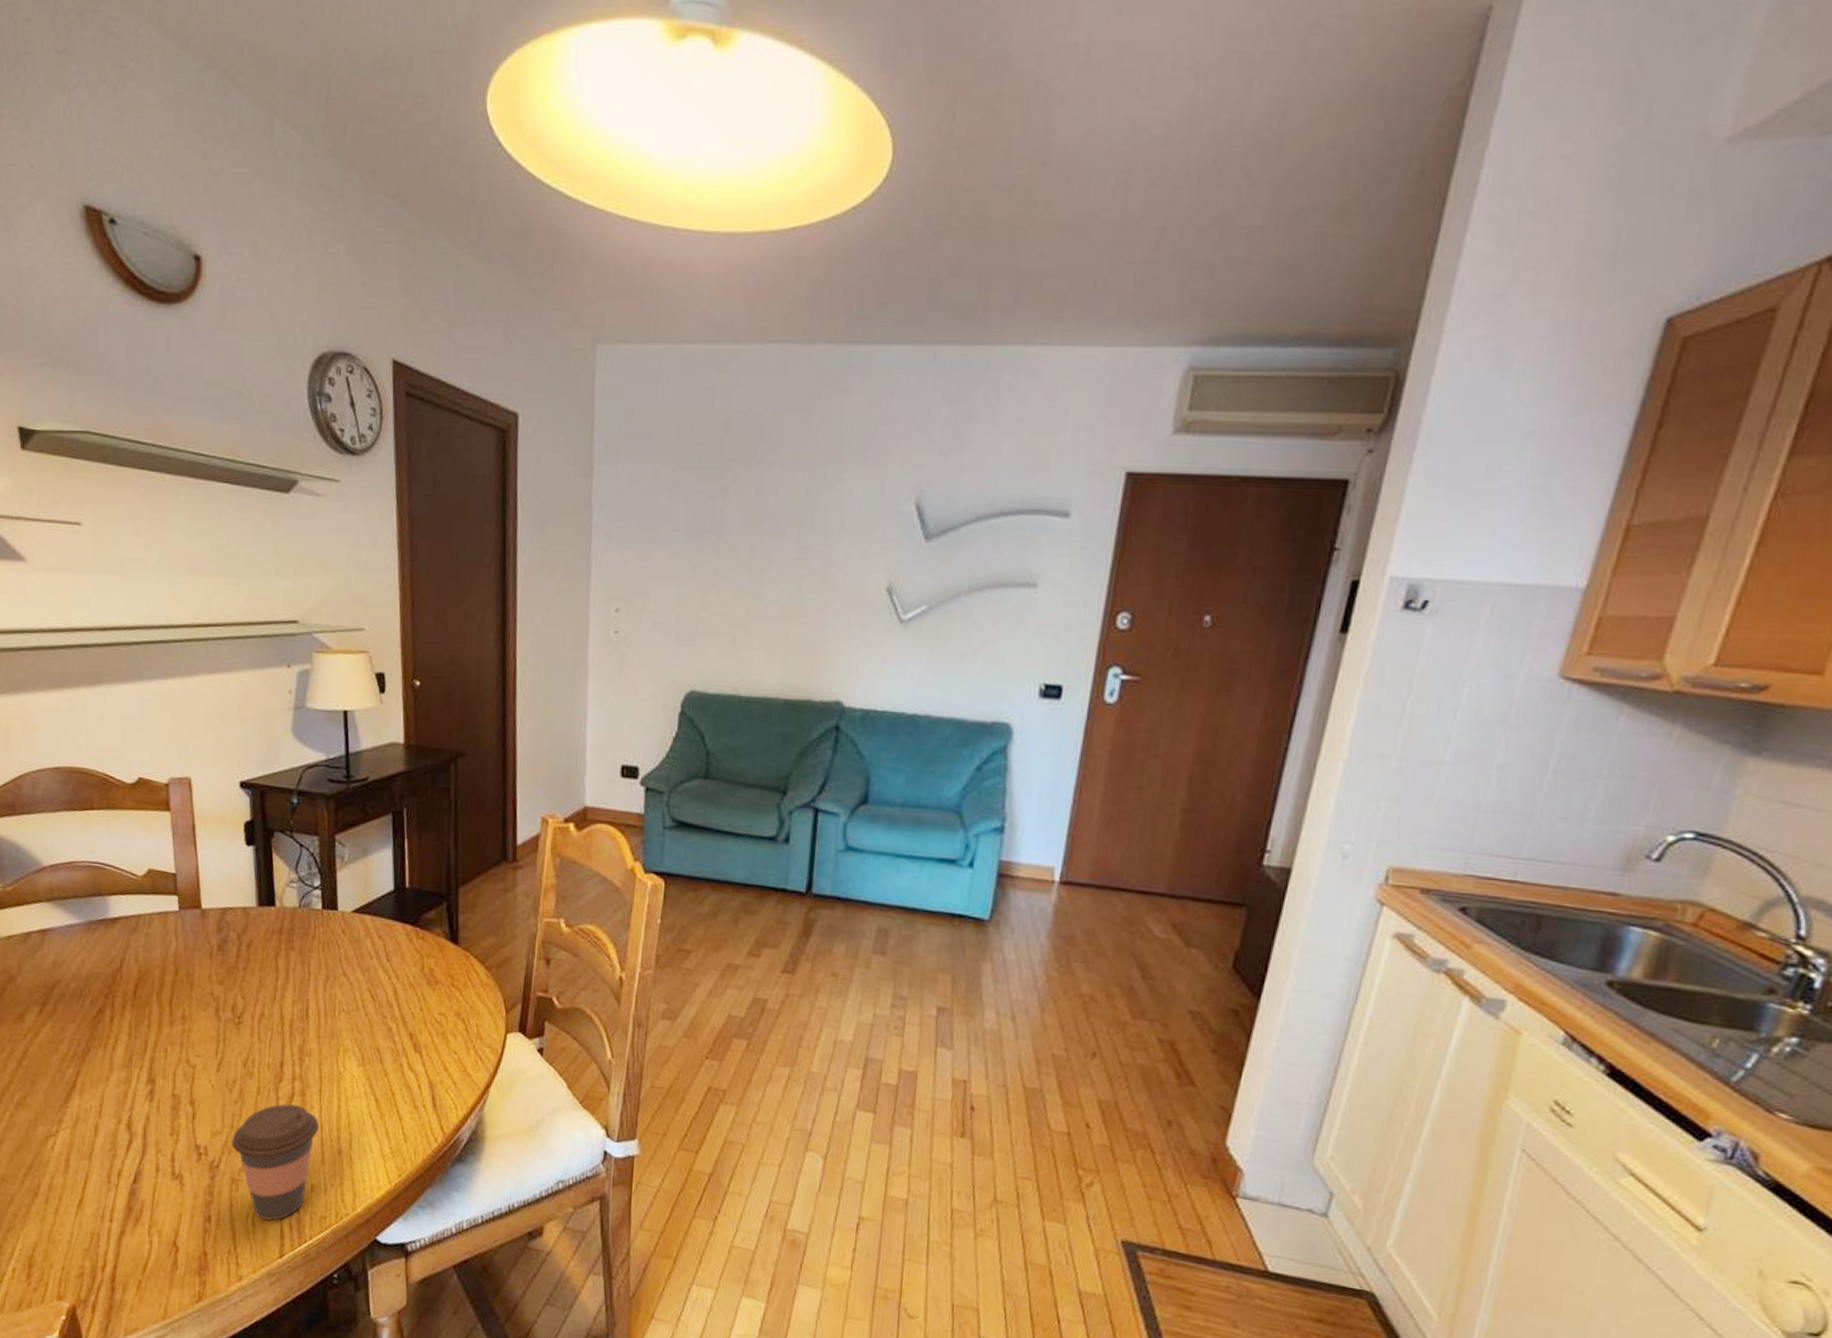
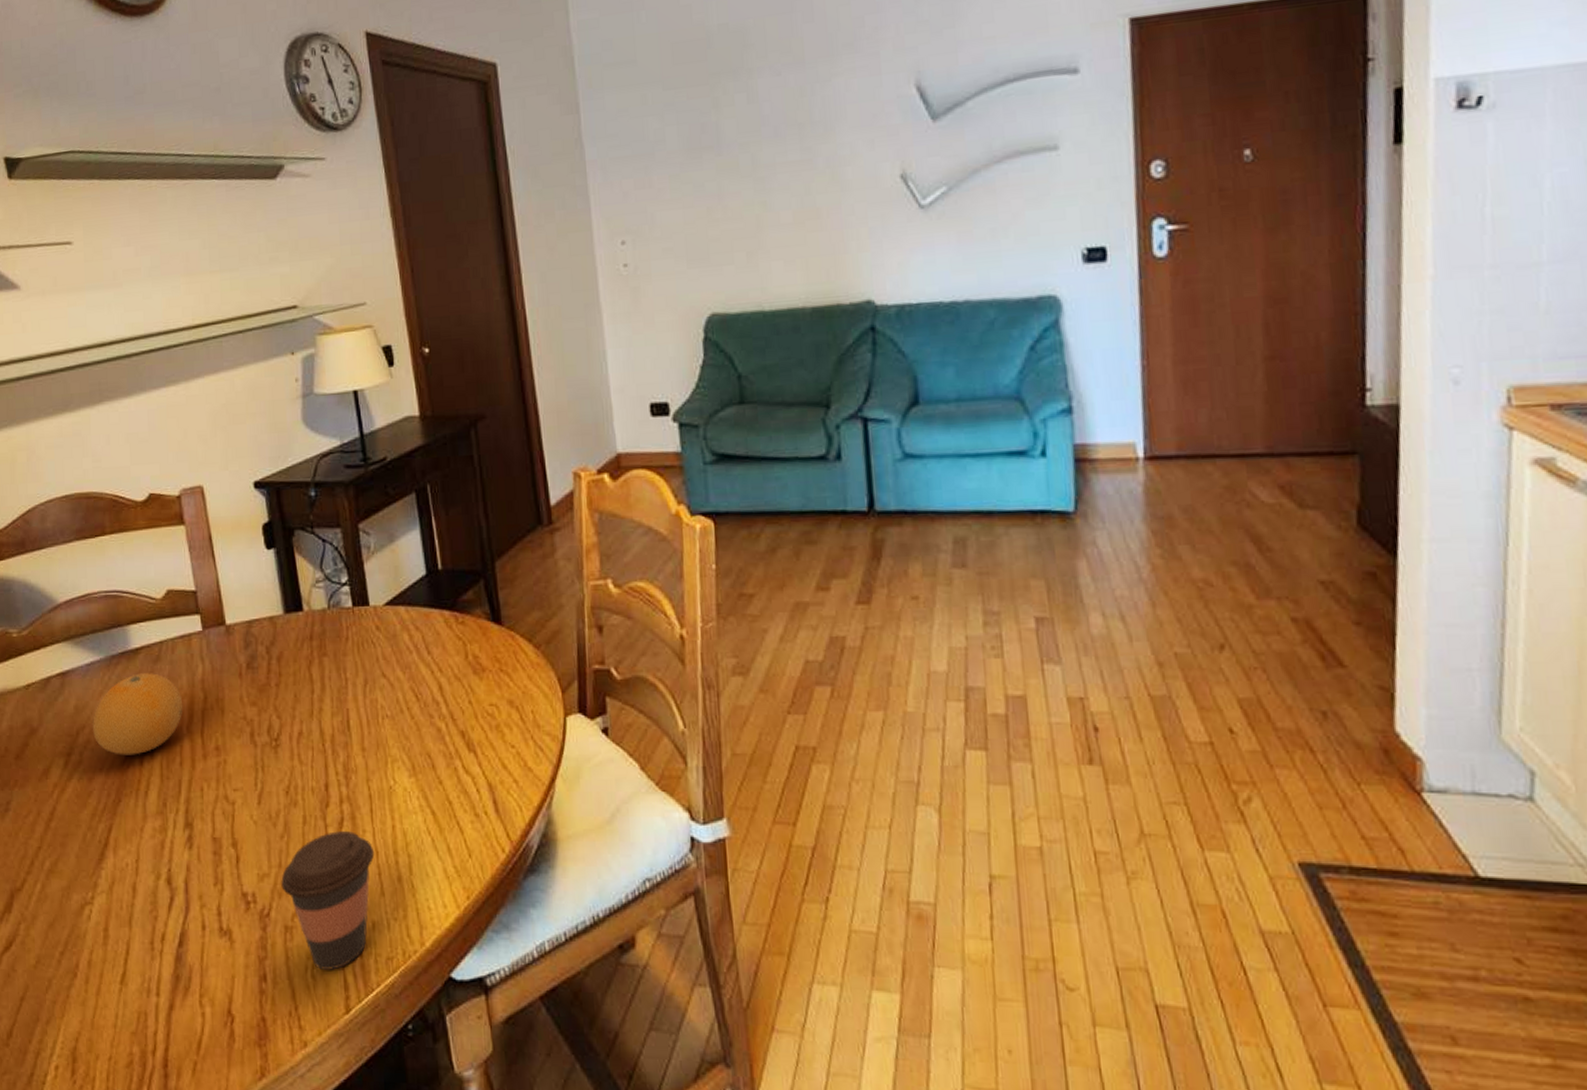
fruit: none [67,940,155,1013] -> present [92,673,183,755]

